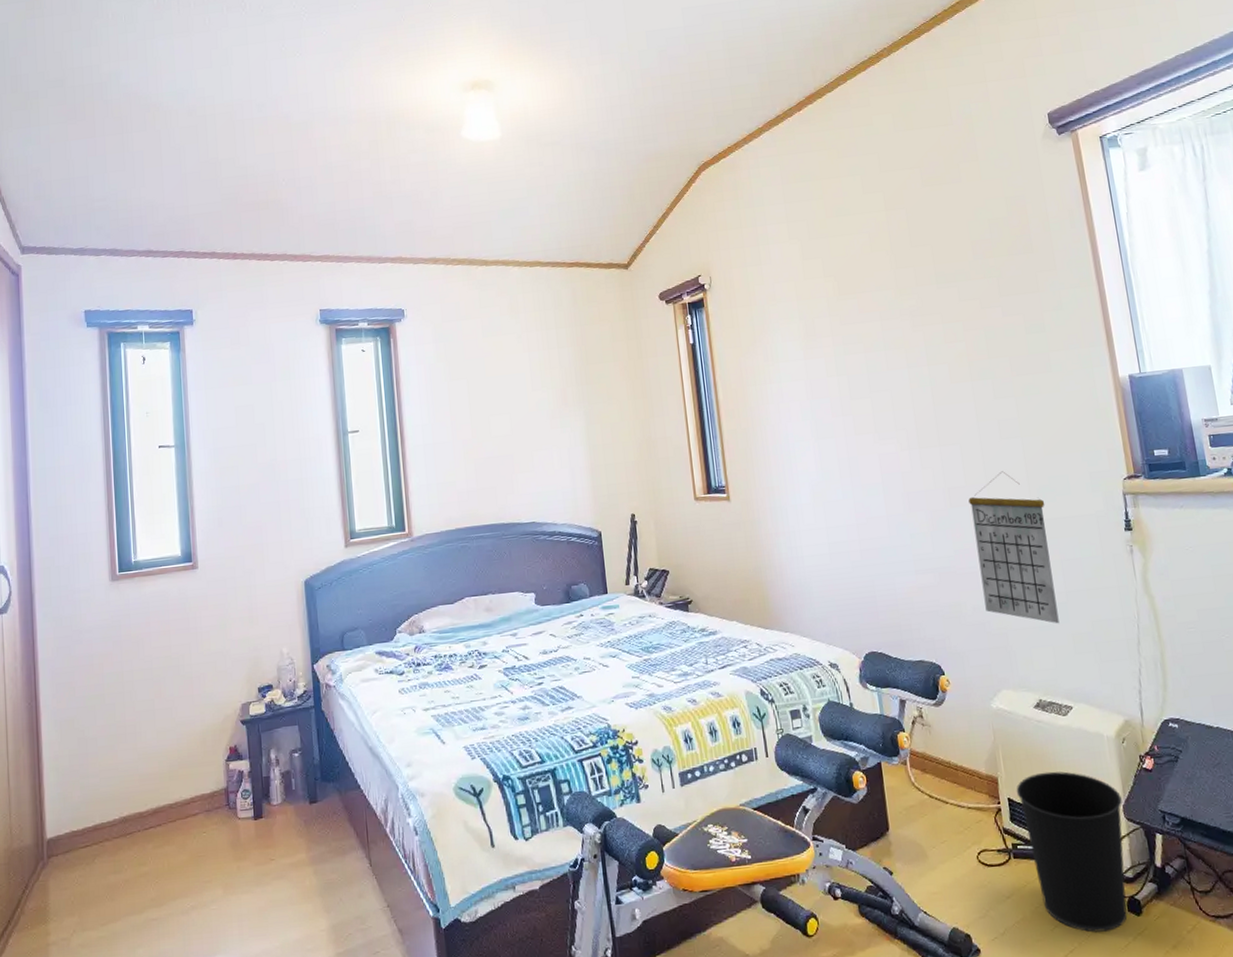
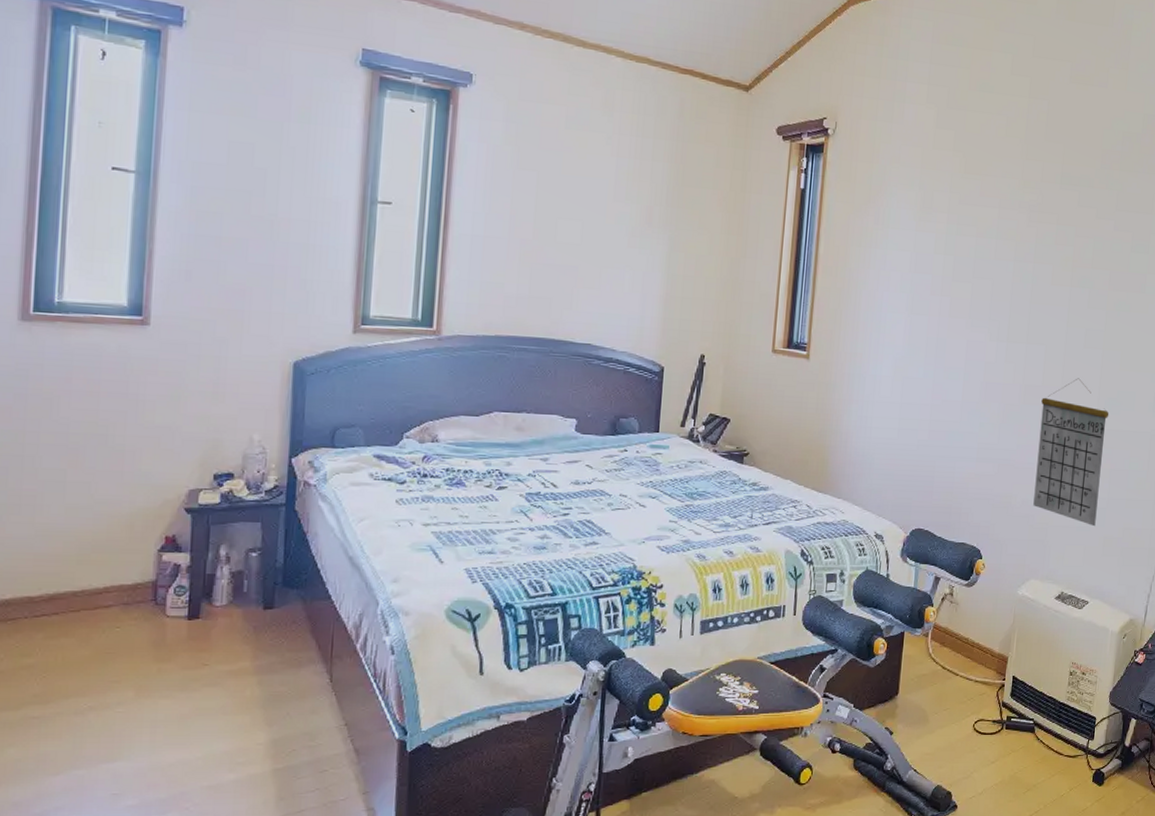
wastebasket: present [1016,771,1128,933] -> none [1021,656,1111,797]

